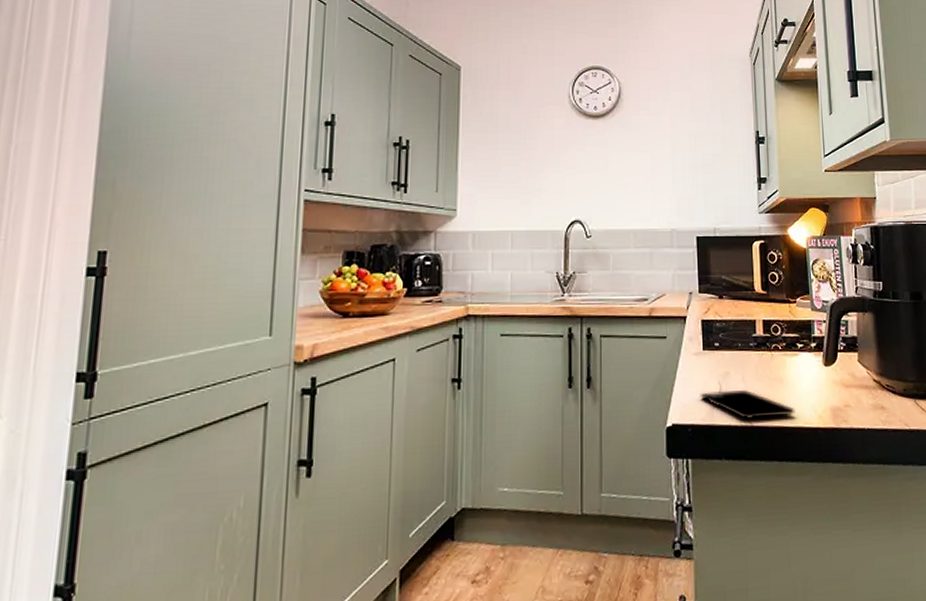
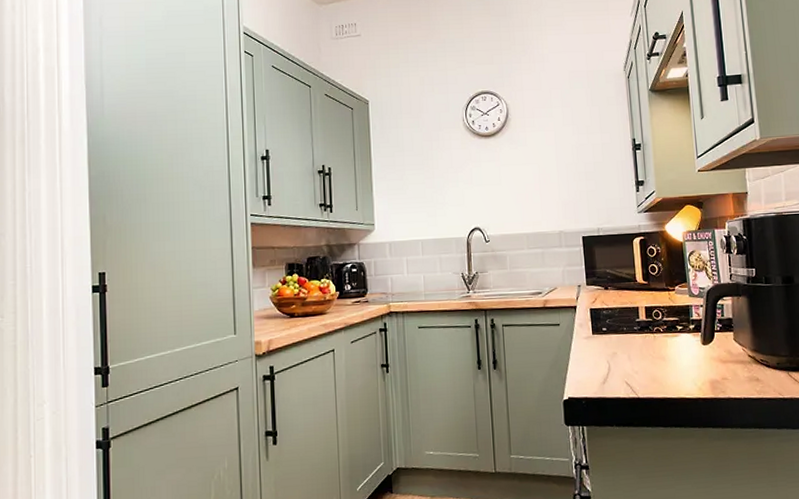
smartphone: present [700,390,795,420] -> none [591,367,677,393]

